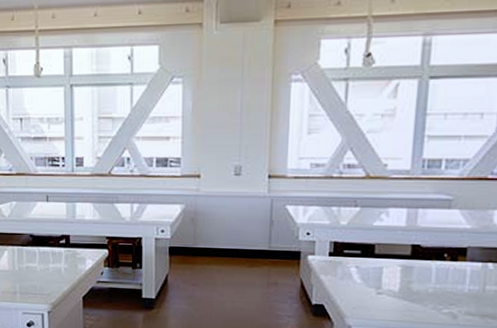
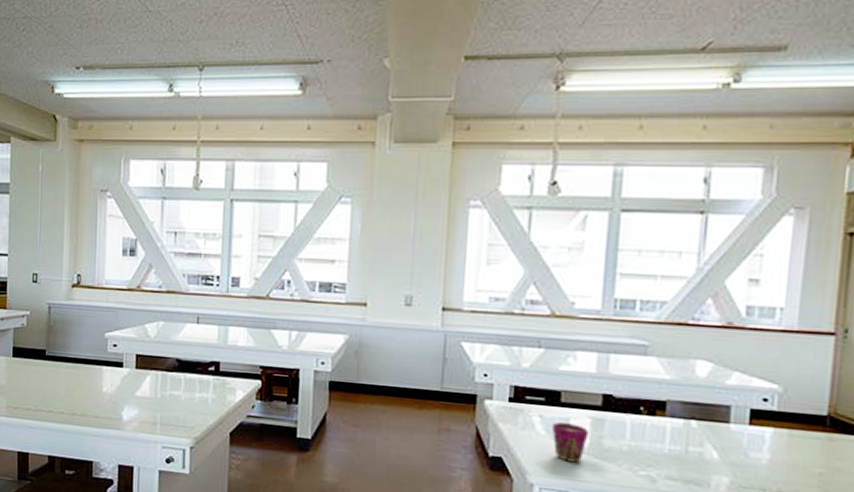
cup: none [367,271,399,305] -> present [551,422,589,463]

